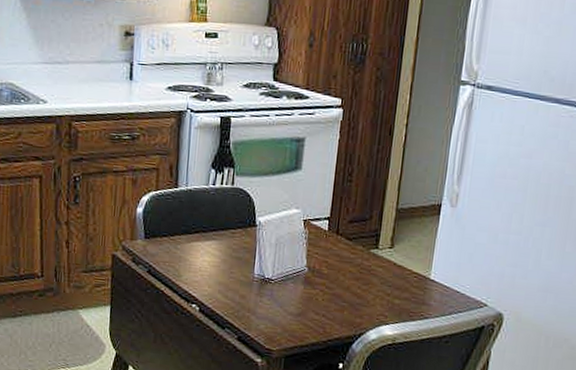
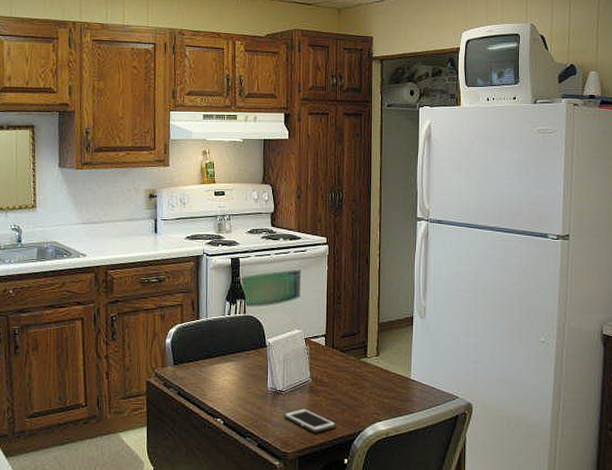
cell phone: none [271,301,332,331] -> present [284,408,336,433]

